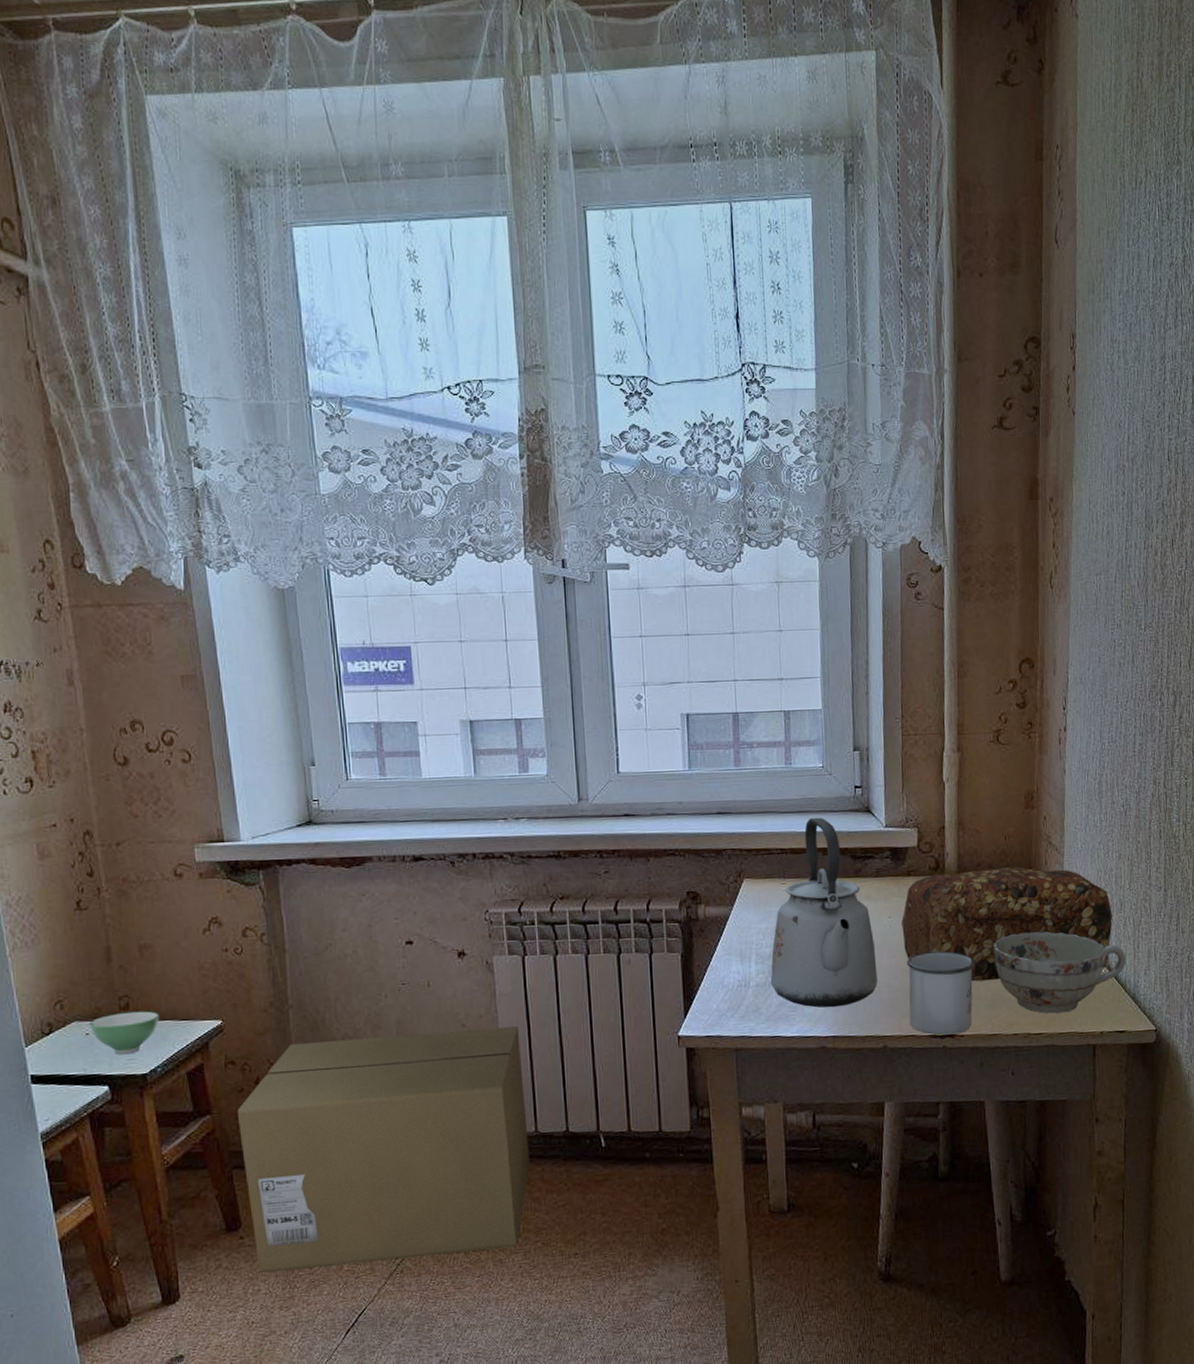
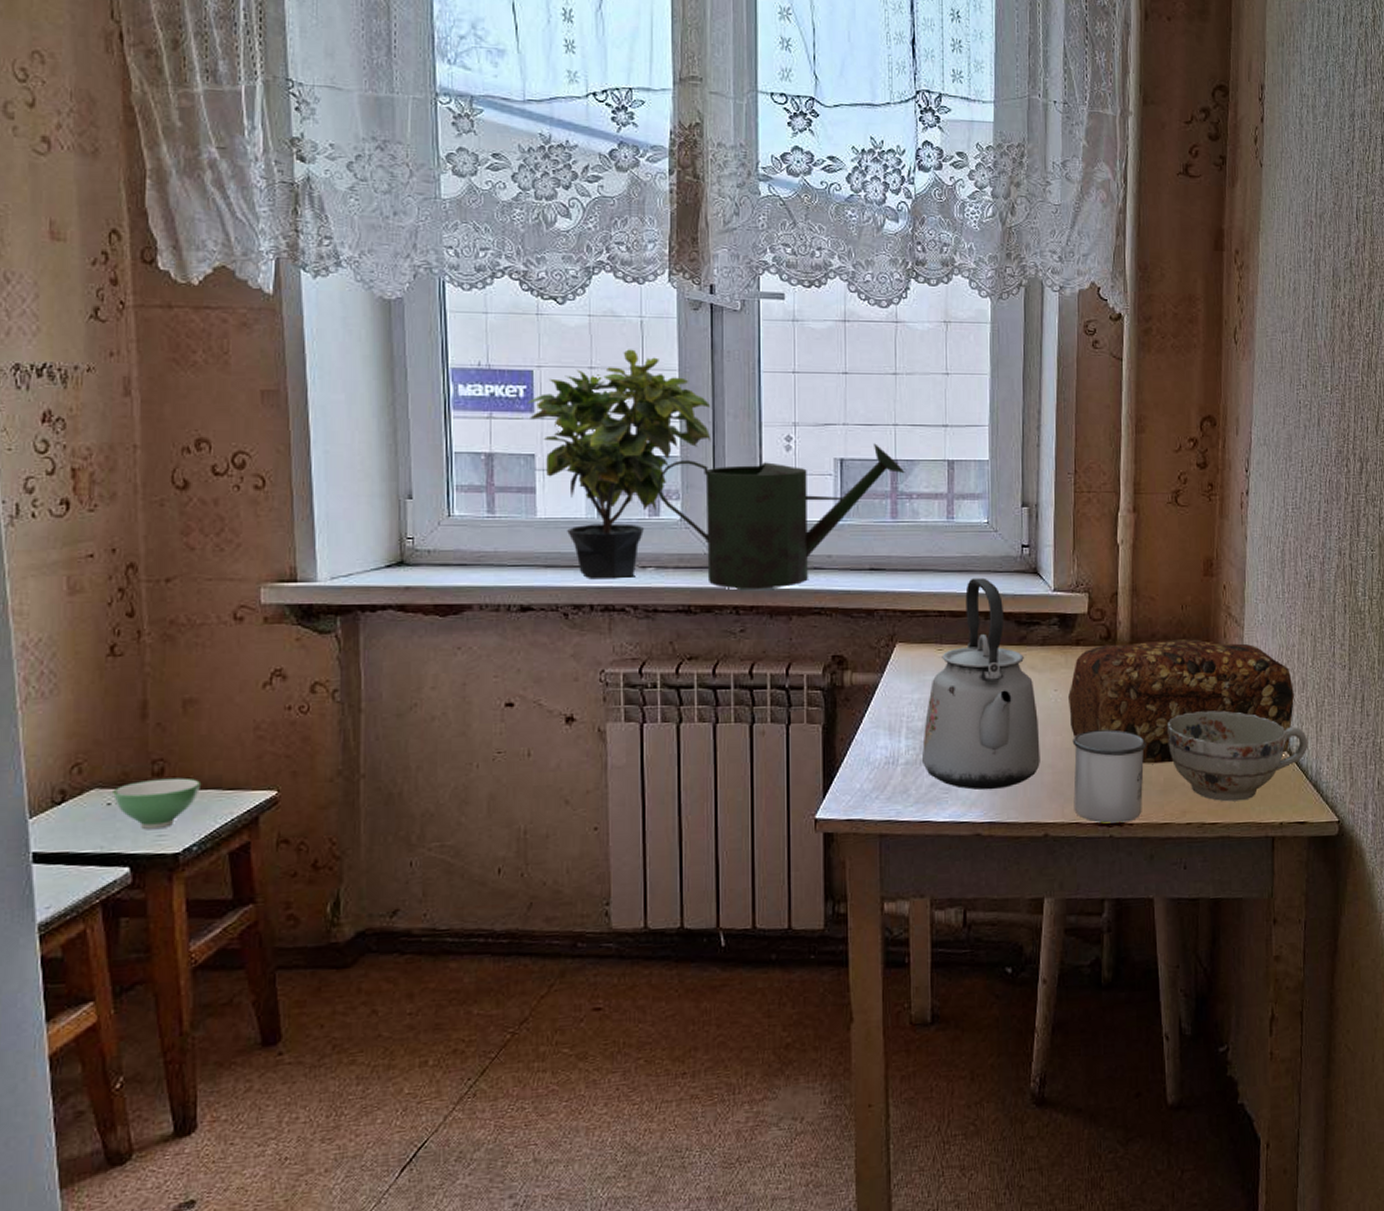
box: present [238,1027,530,1273] -> none [288,805,636,1096]
potted plant: none [407,622,570,831] -> present [527,349,711,580]
watering can: none [524,698,746,836] -> present [656,443,905,589]

